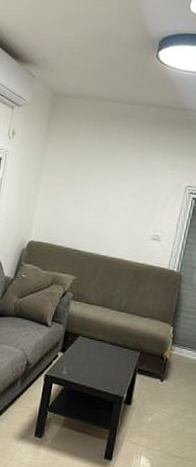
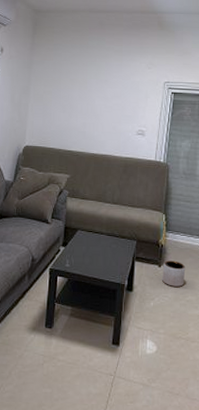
planter: none [163,375,189,404] -> present [162,260,186,287]

